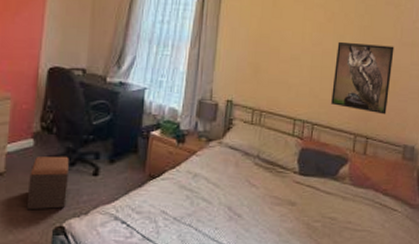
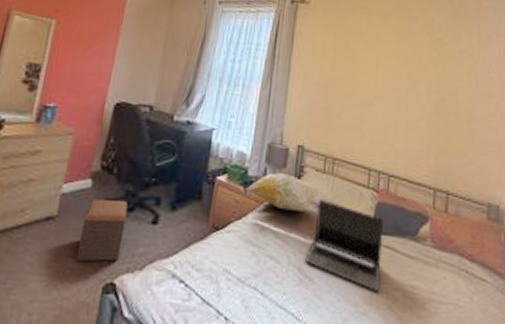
decorative pillow: none [177,126,249,159] -> present [244,173,321,212]
laptop: none [234,148,307,223] -> present [305,200,384,291]
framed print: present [331,41,394,115] -> none [408,88,470,168]

